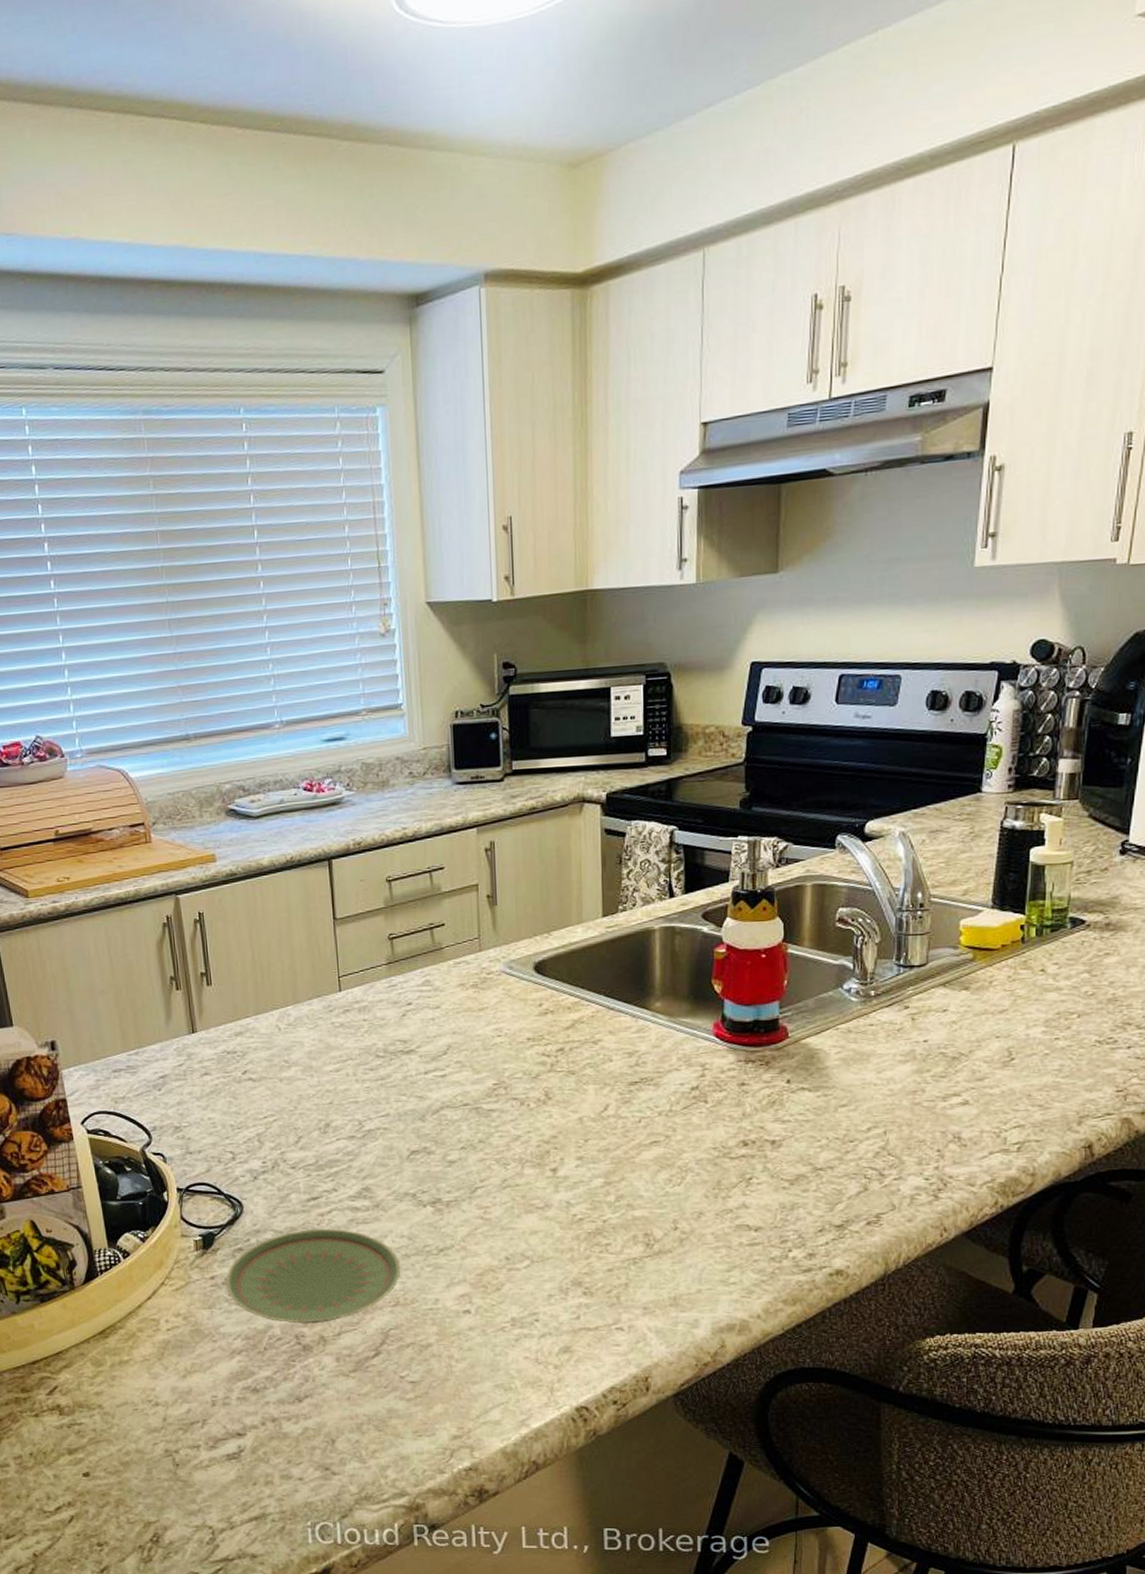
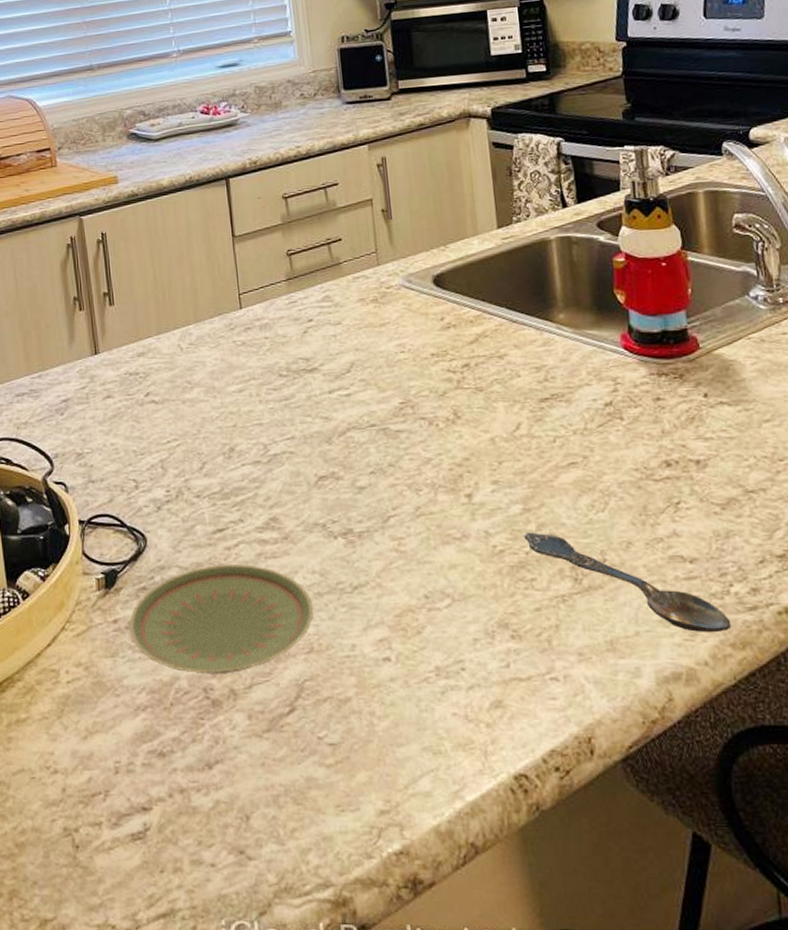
spoon: none [603,1203,786,1291] -> present [524,532,732,633]

